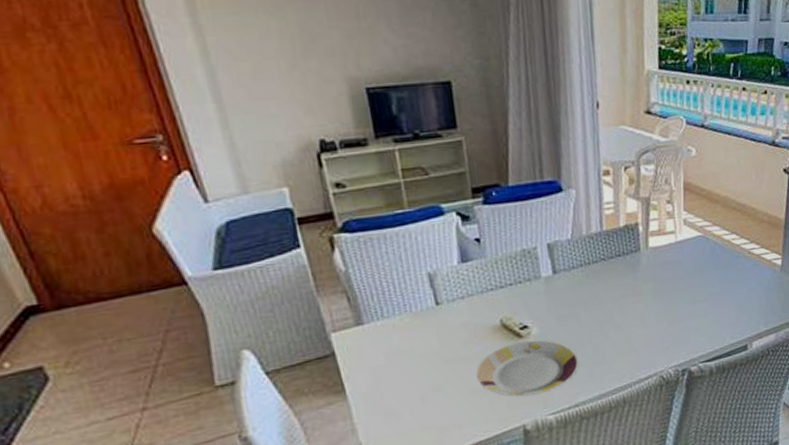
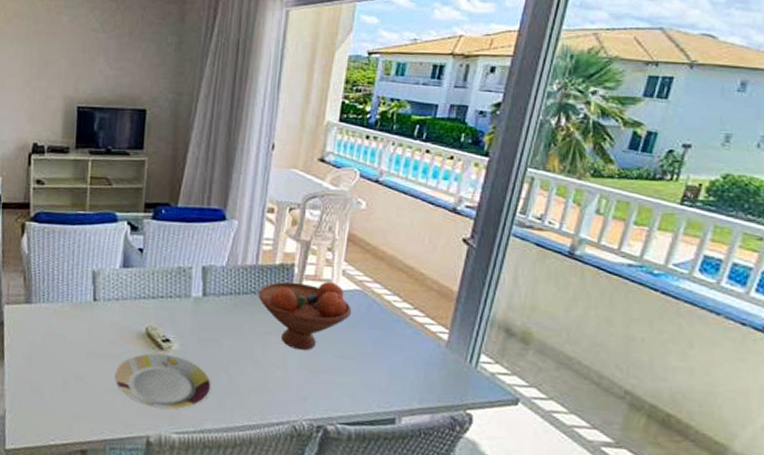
fruit bowl: none [608,232,698,305] -> present [259,281,352,351]

